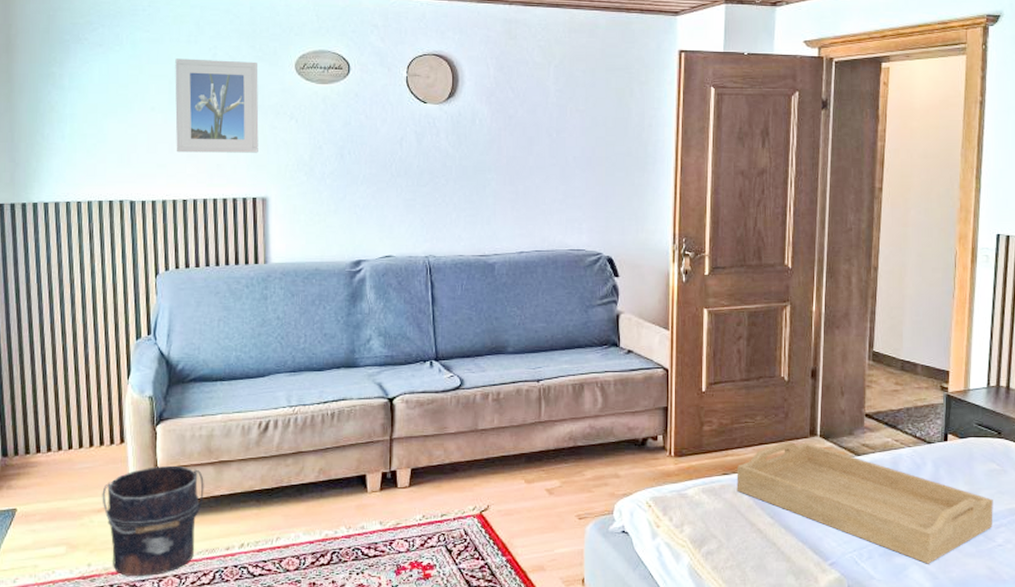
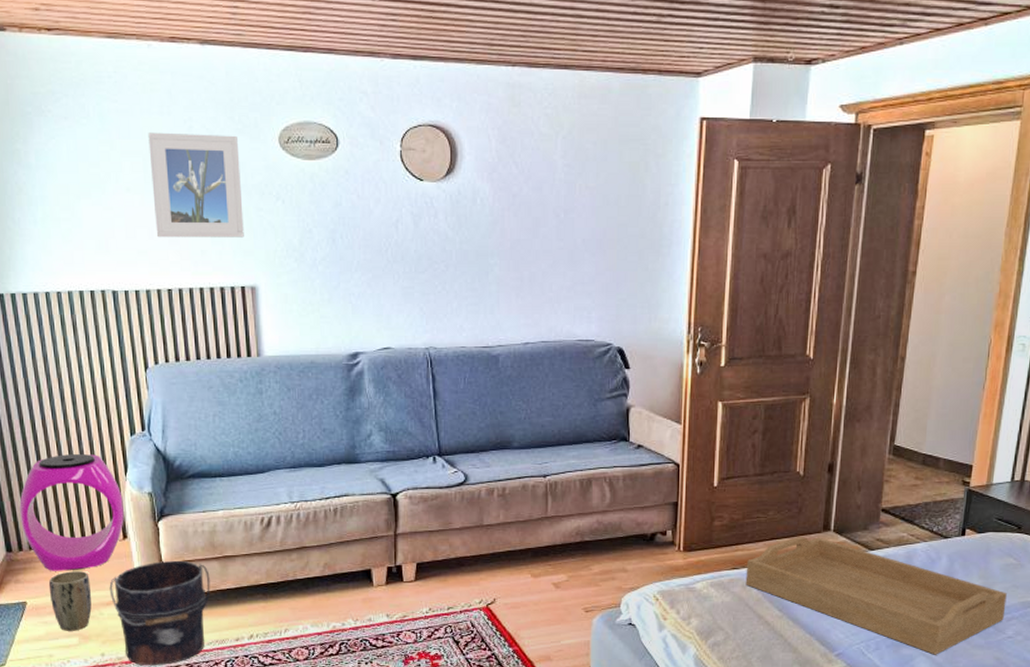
stool: none [19,357,123,477] -> present [19,453,124,571]
plant pot: none [41,477,83,540] -> present [48,571,92,631]

